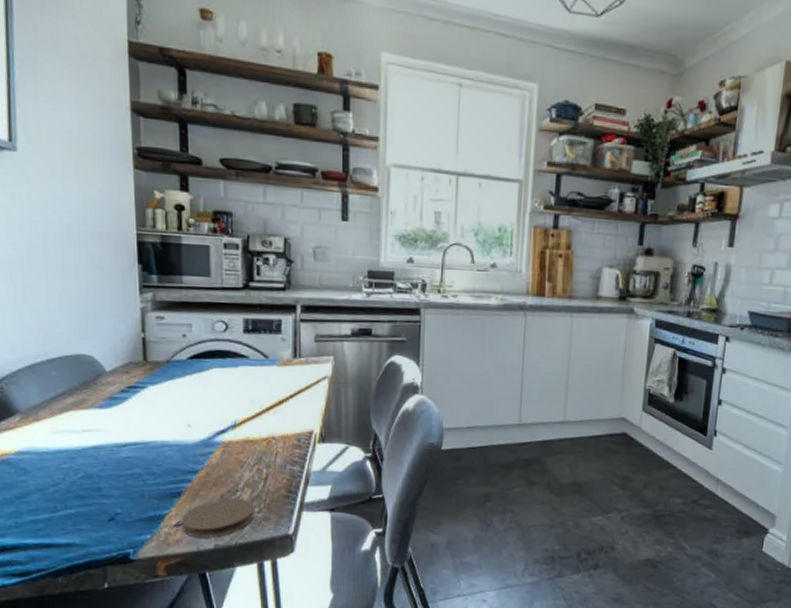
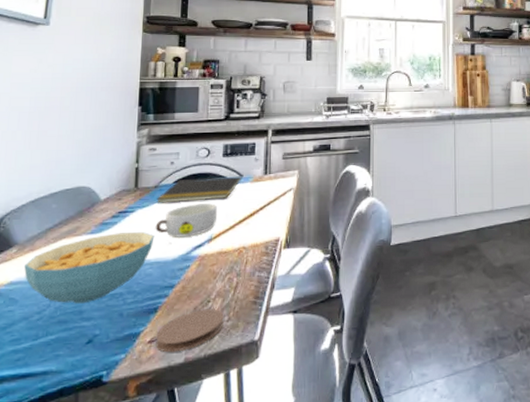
cereal bowl: none [31,409,171,481] -> present [24,232,155,304]
notepad: none [170,355,268,383] -> present [156,176,242,203]
bowl: none [171,384,241,421] -> present [155,203,218,237]

